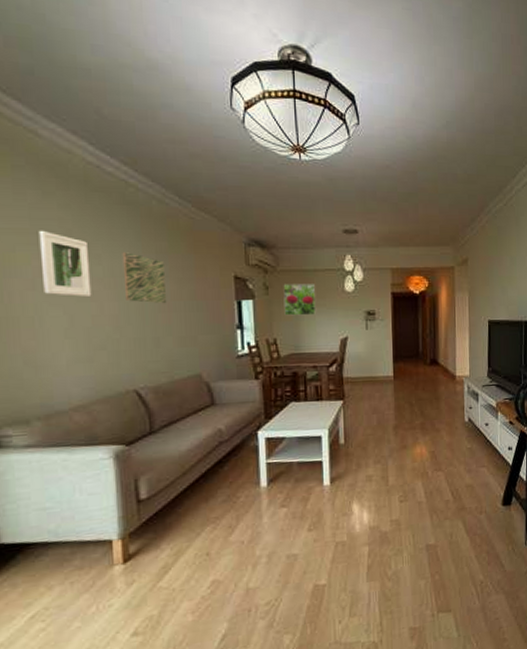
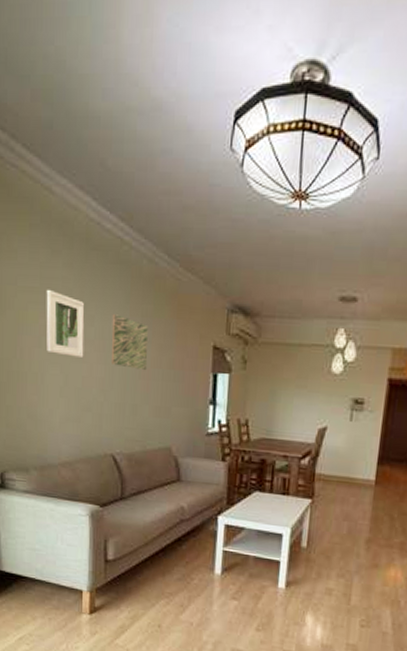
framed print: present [283,284,316,316] -> none [260,359,299,398]

